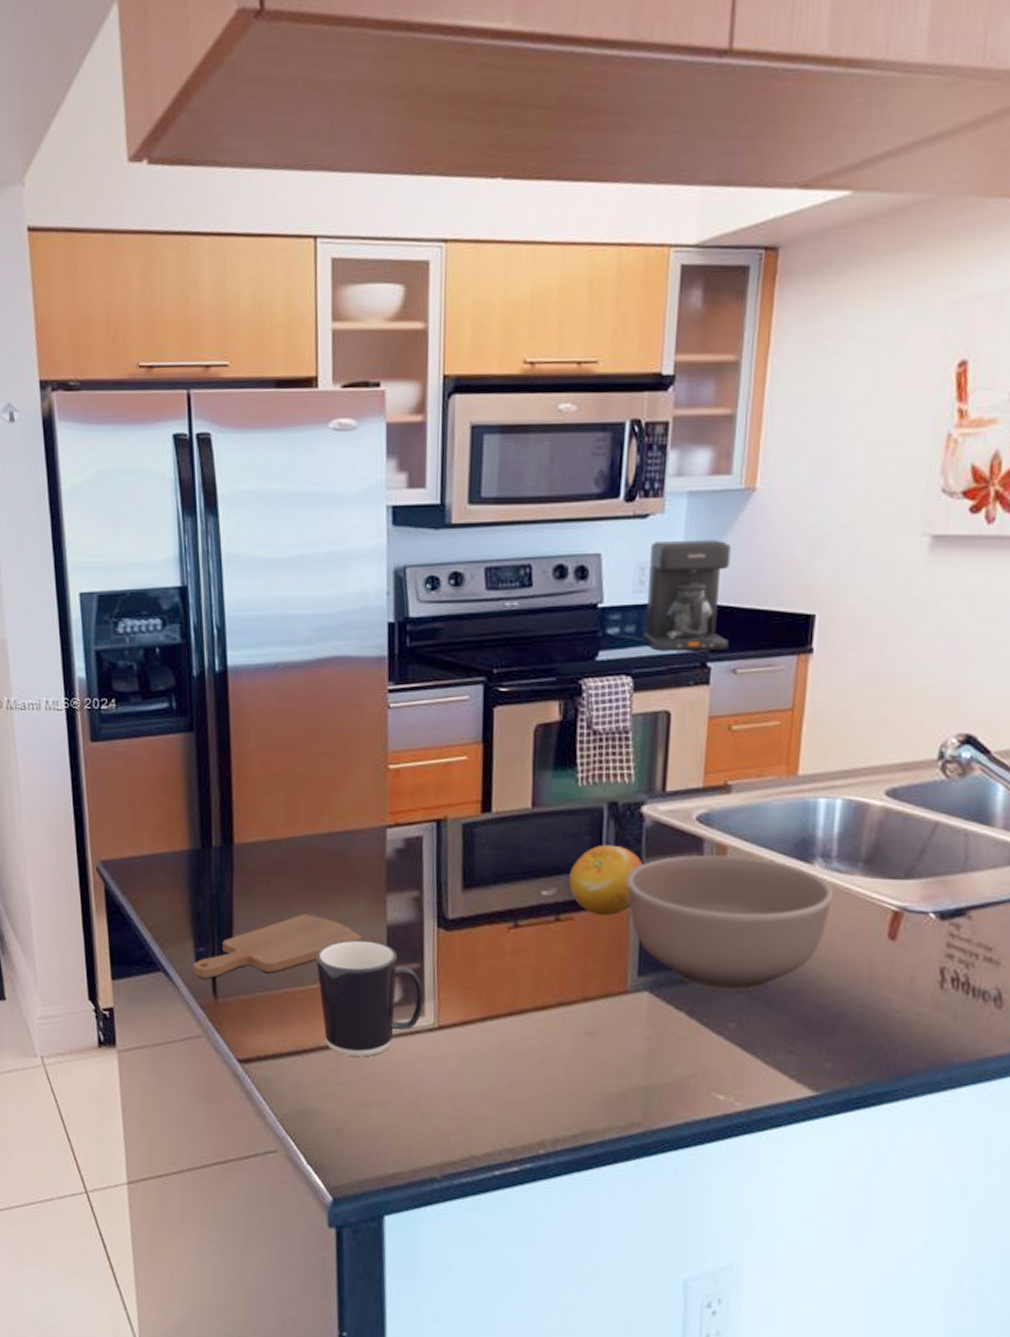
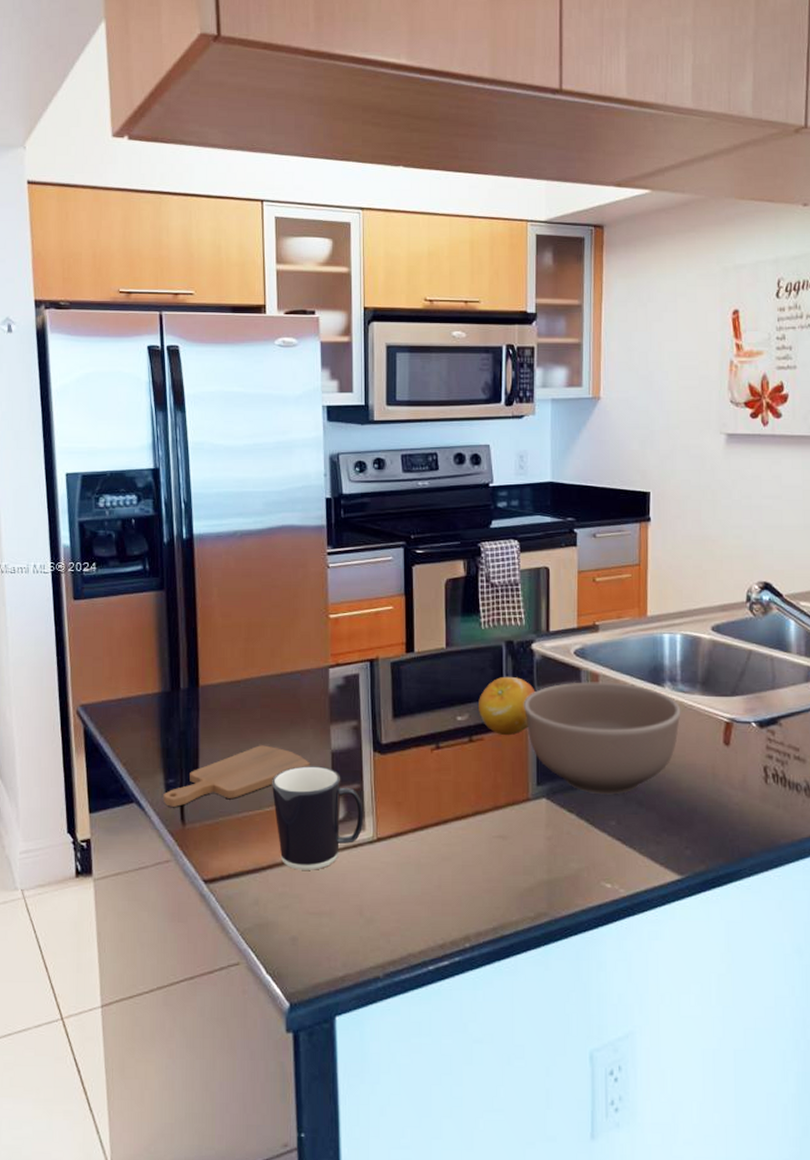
coffee maker: present [643,539,731,651] -> none [525,435,589,520]

